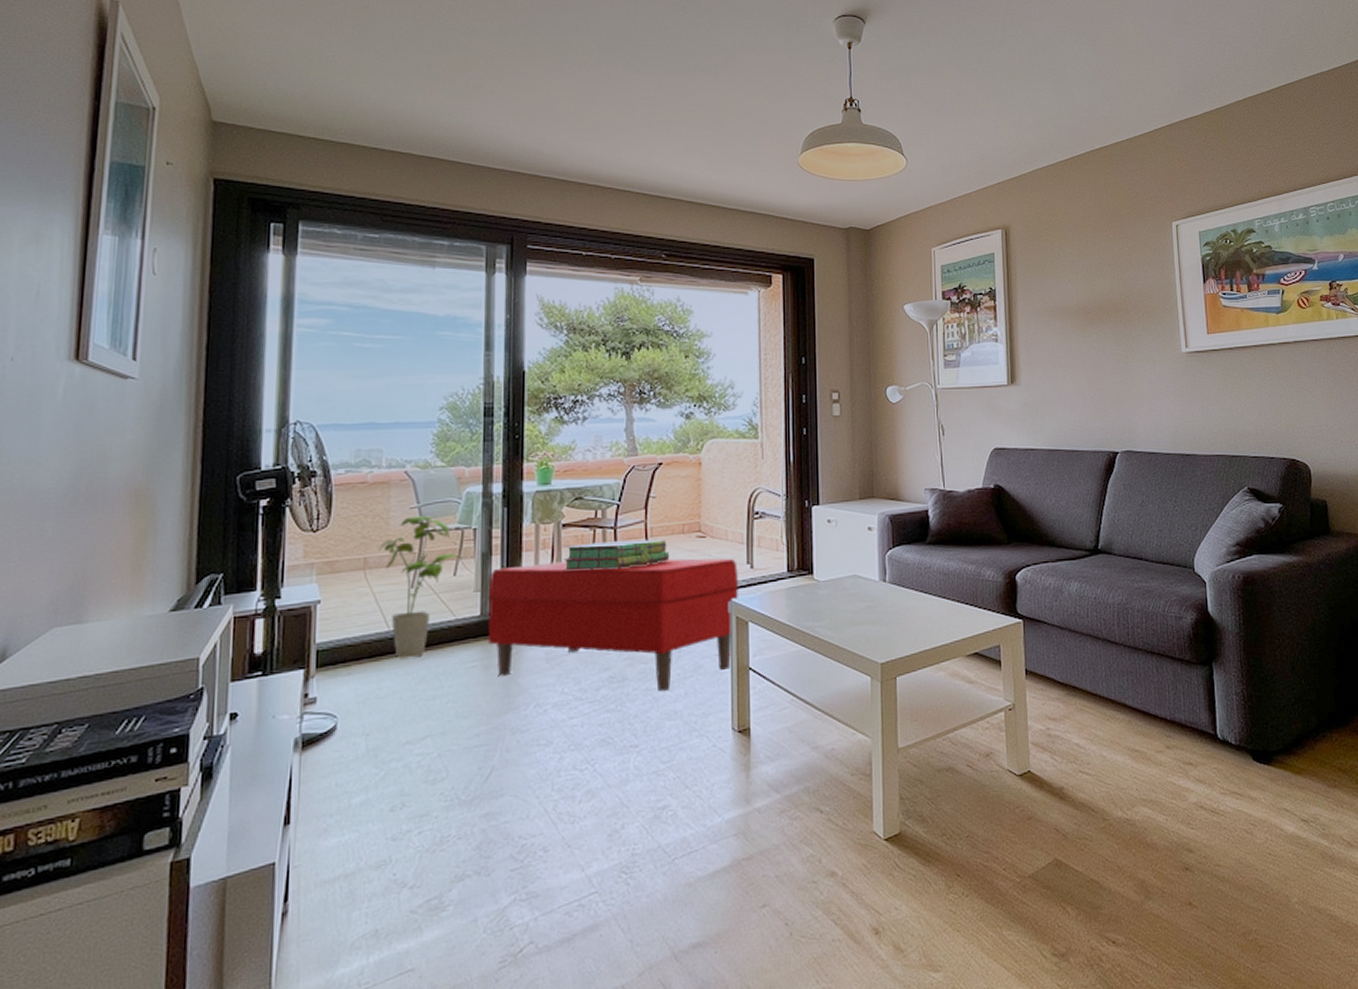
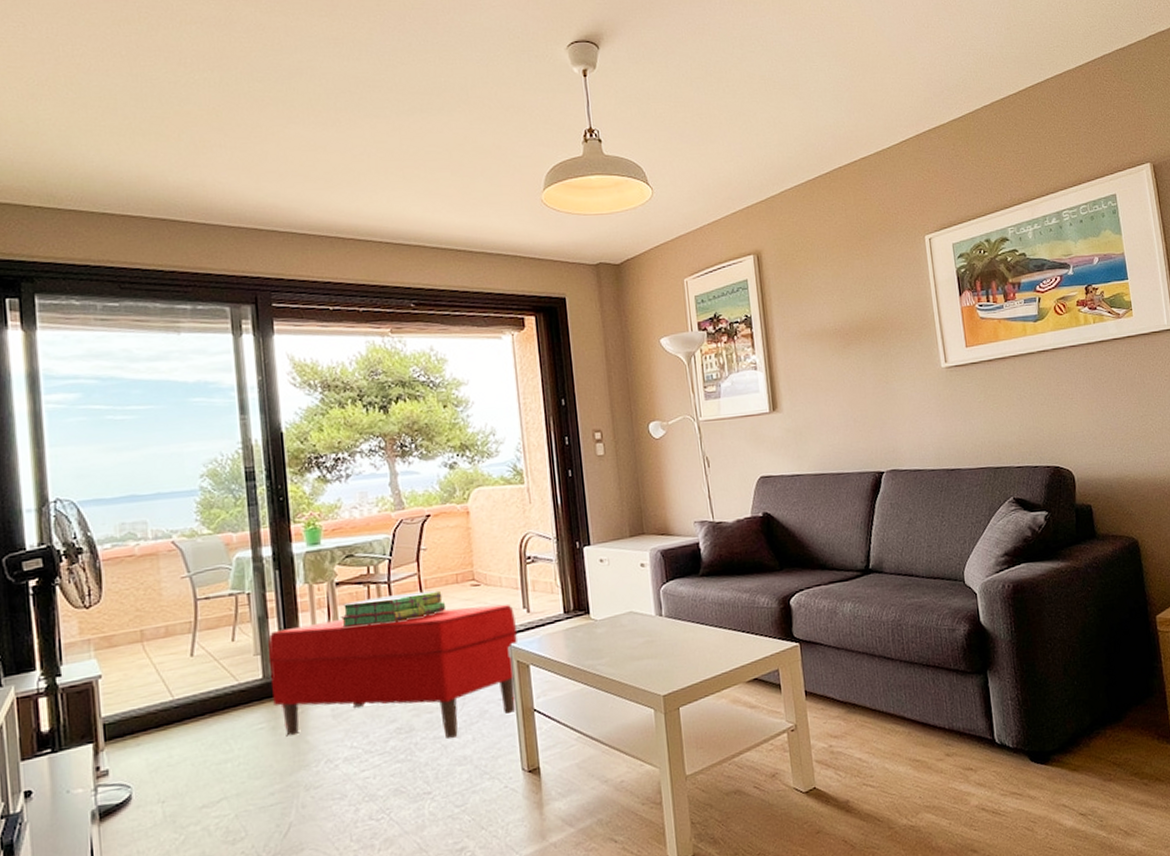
house plant: present [379,514,462,659] -> none [154,583,239,726]

